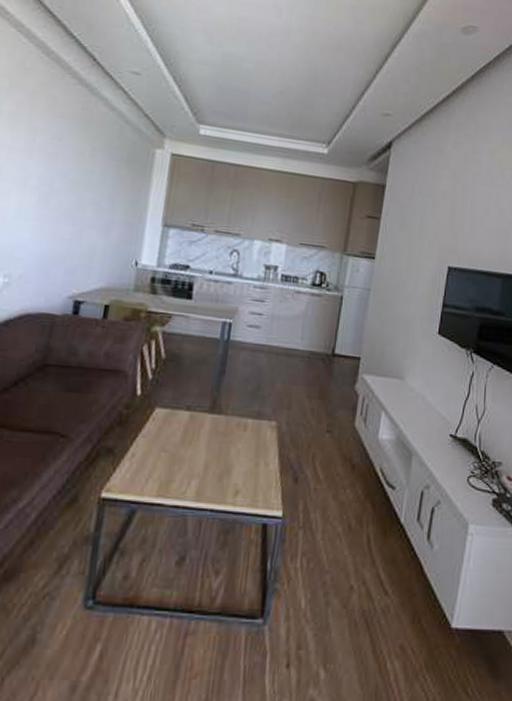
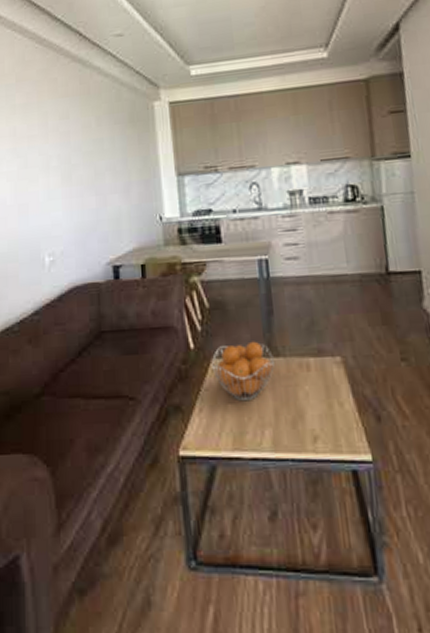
fruit basket: none [153,396,216,452] -> present [211,341,275,402]

